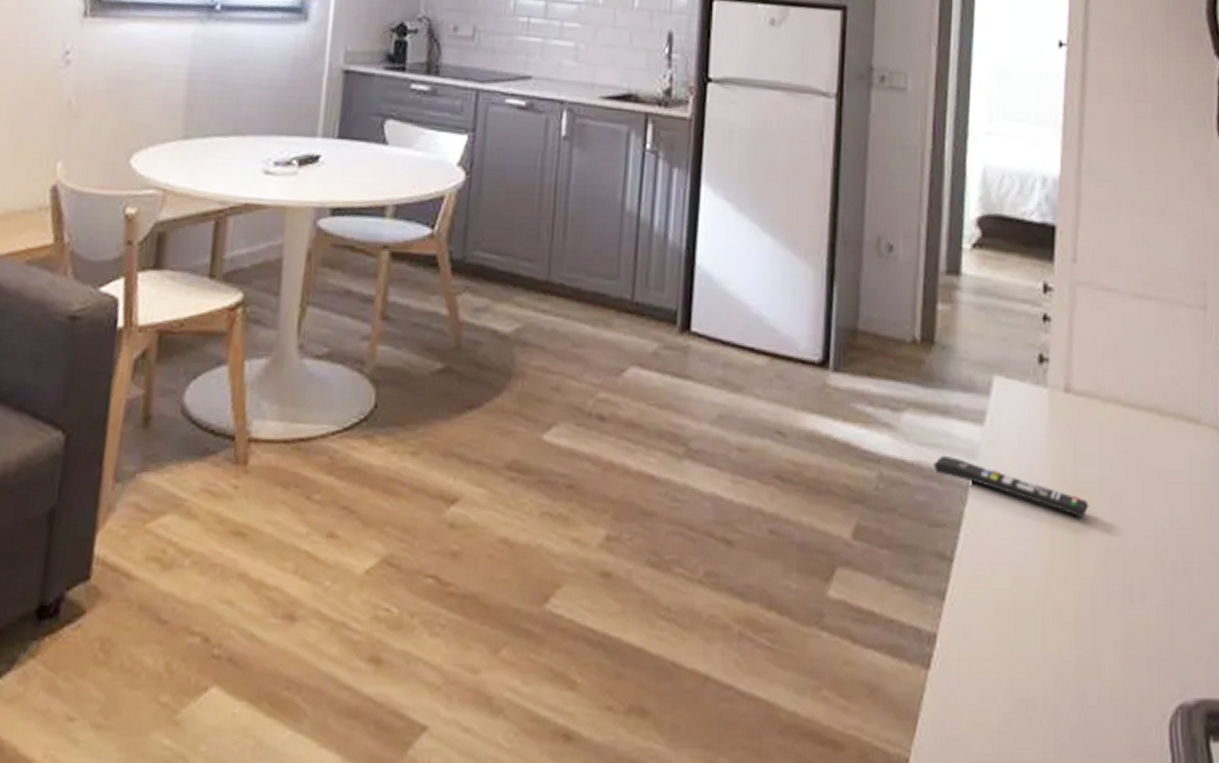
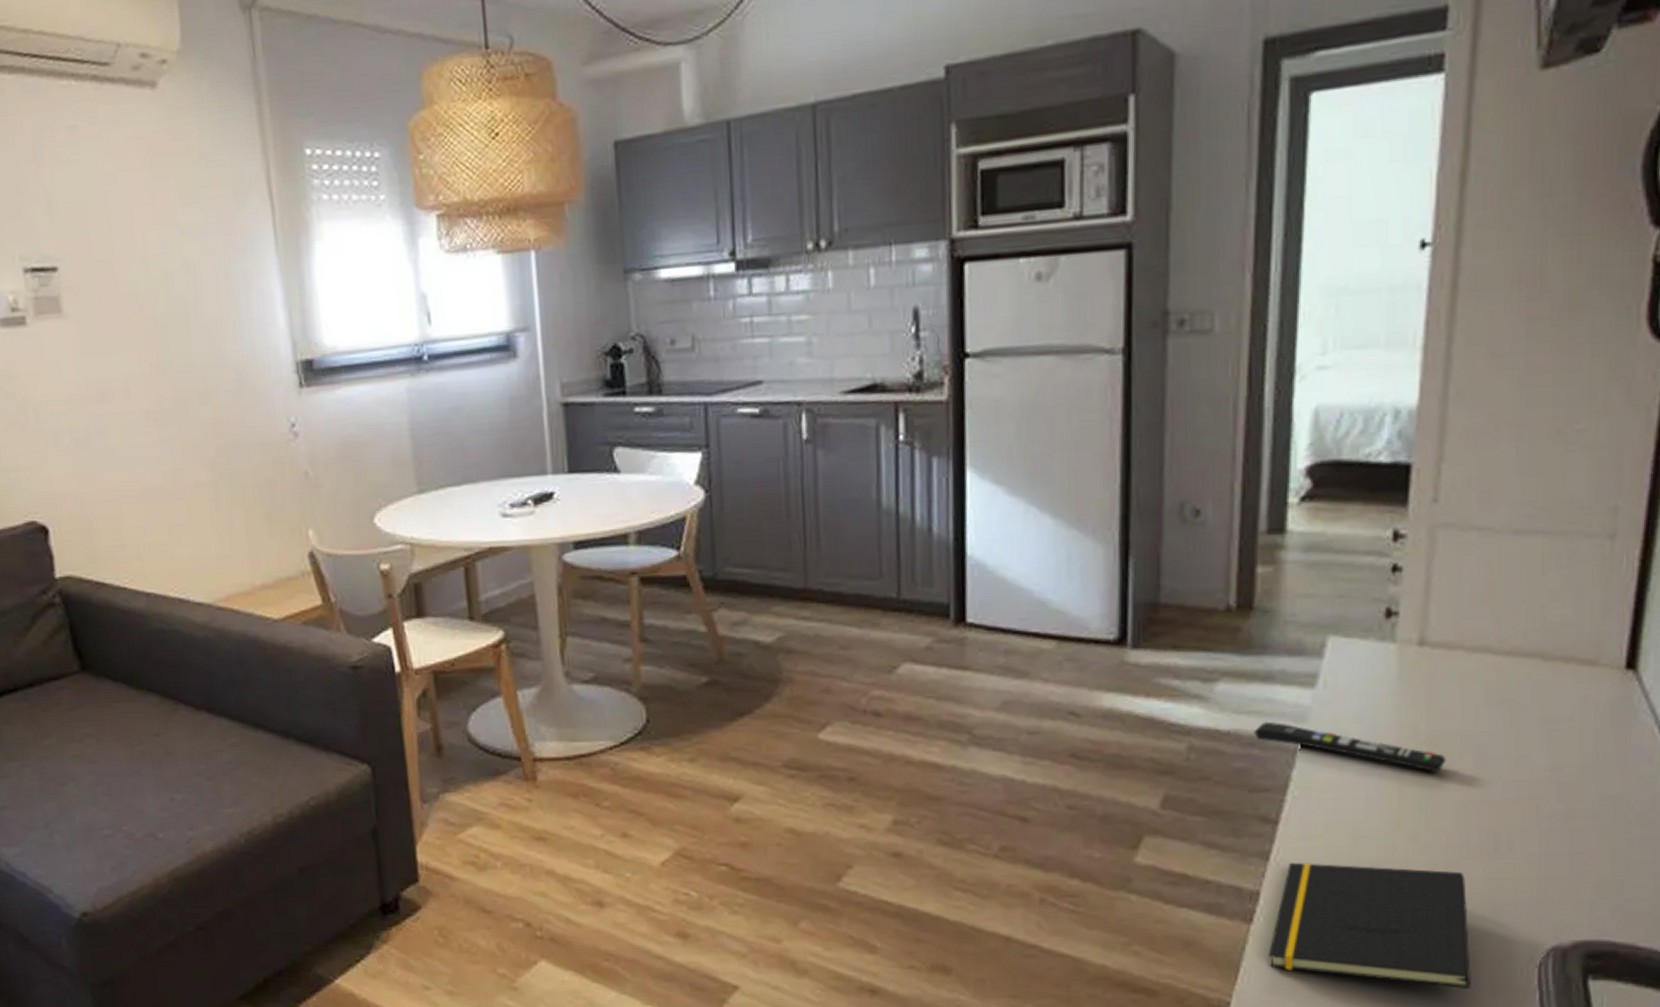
notepad: none [943,604,1116,748] -> present [1268,863,1471,988]

